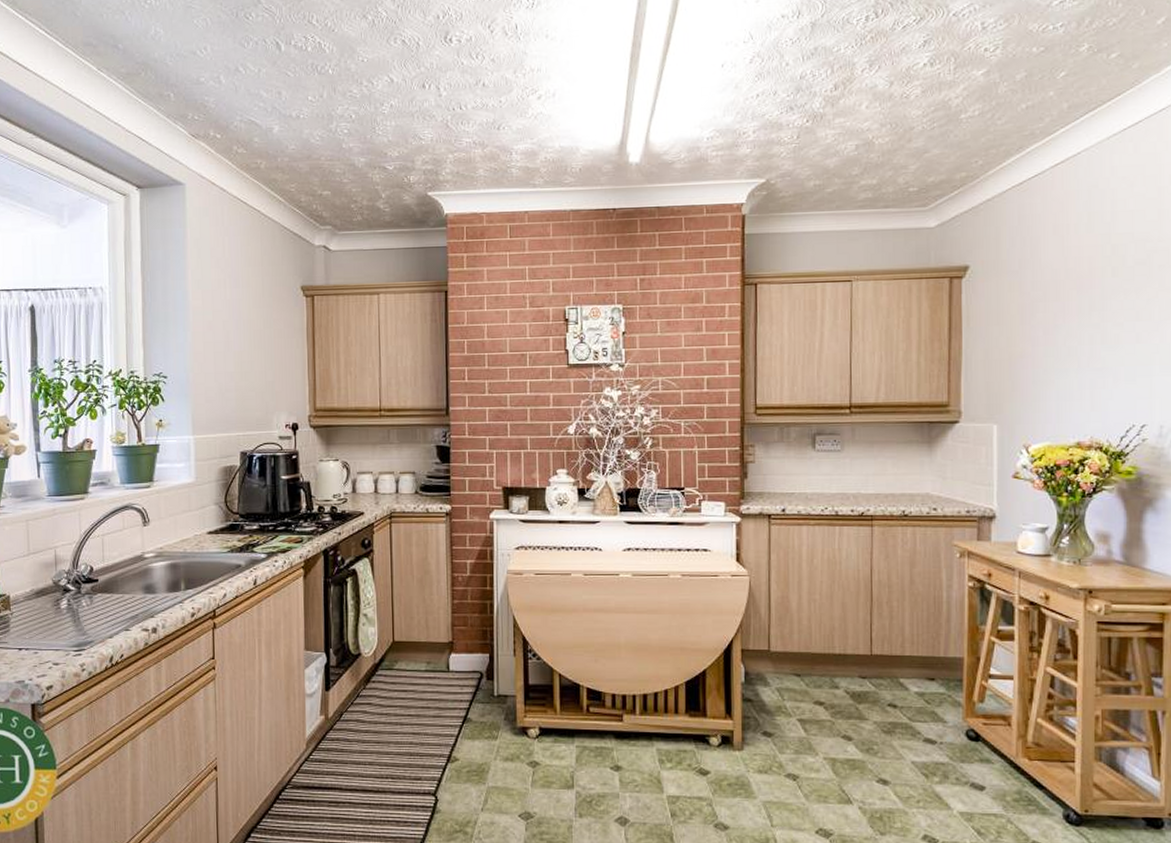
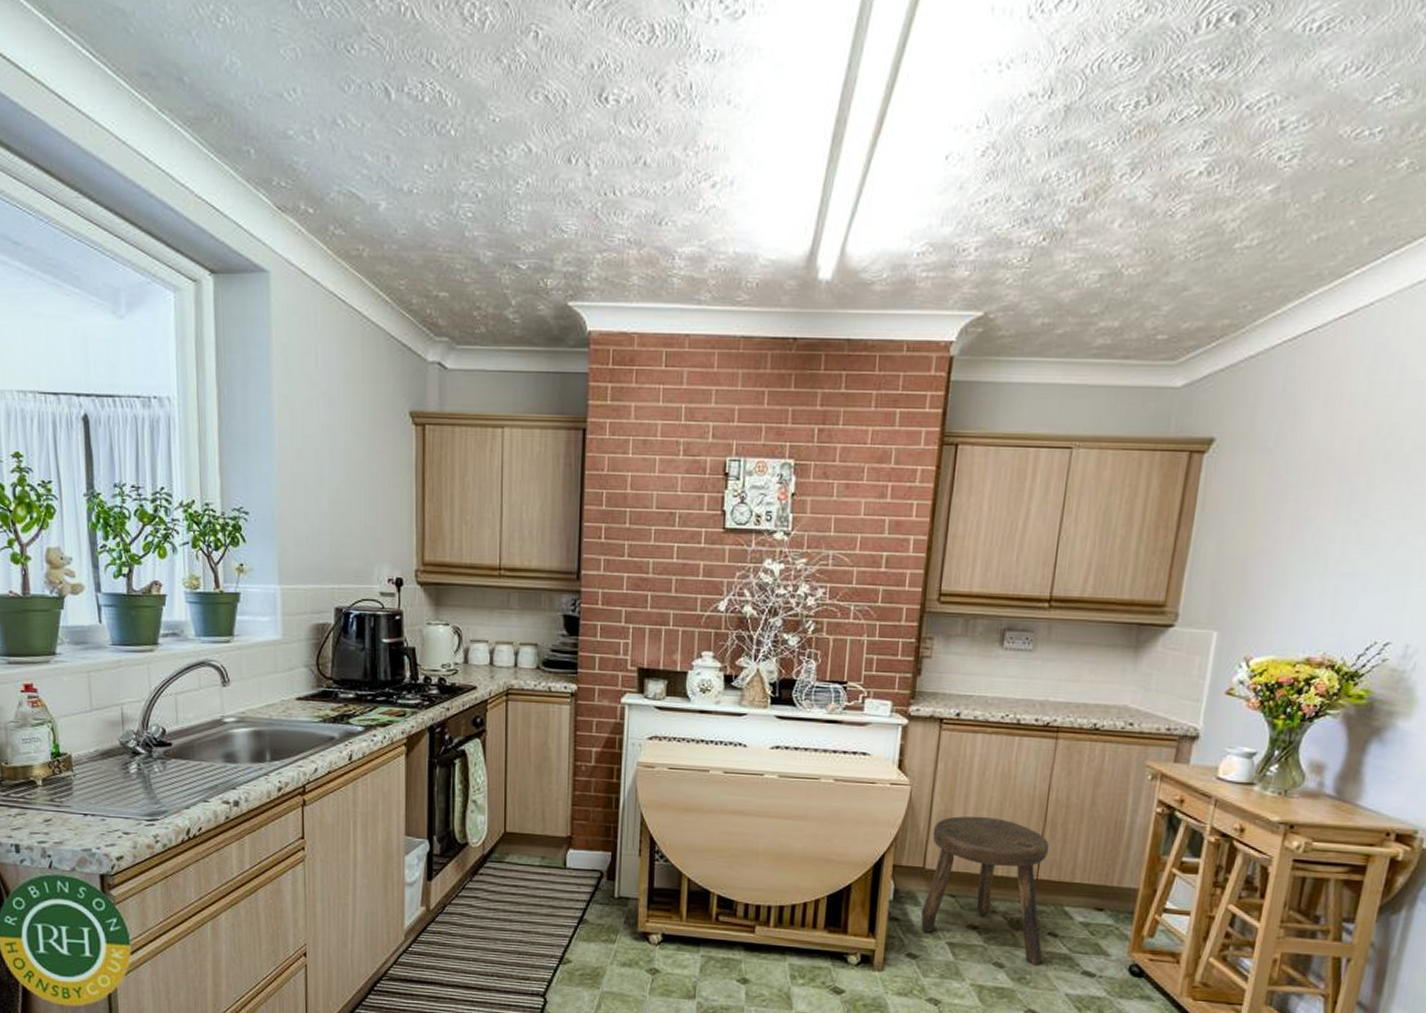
stool: none [771,600,886,736] -> present [921,816,1050,966]

